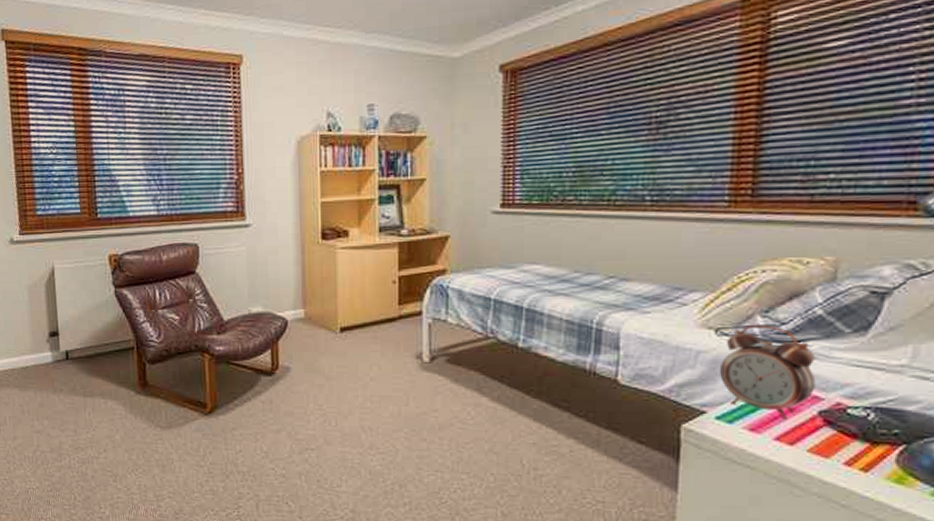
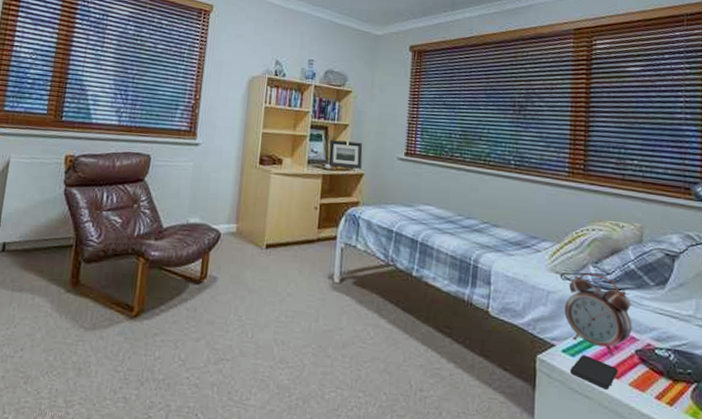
picture frame: none [404,199,446,232] -> present [328,140,363,169]
mobile phone: none [725,420,794,459] -> present [569,354,619,391]

